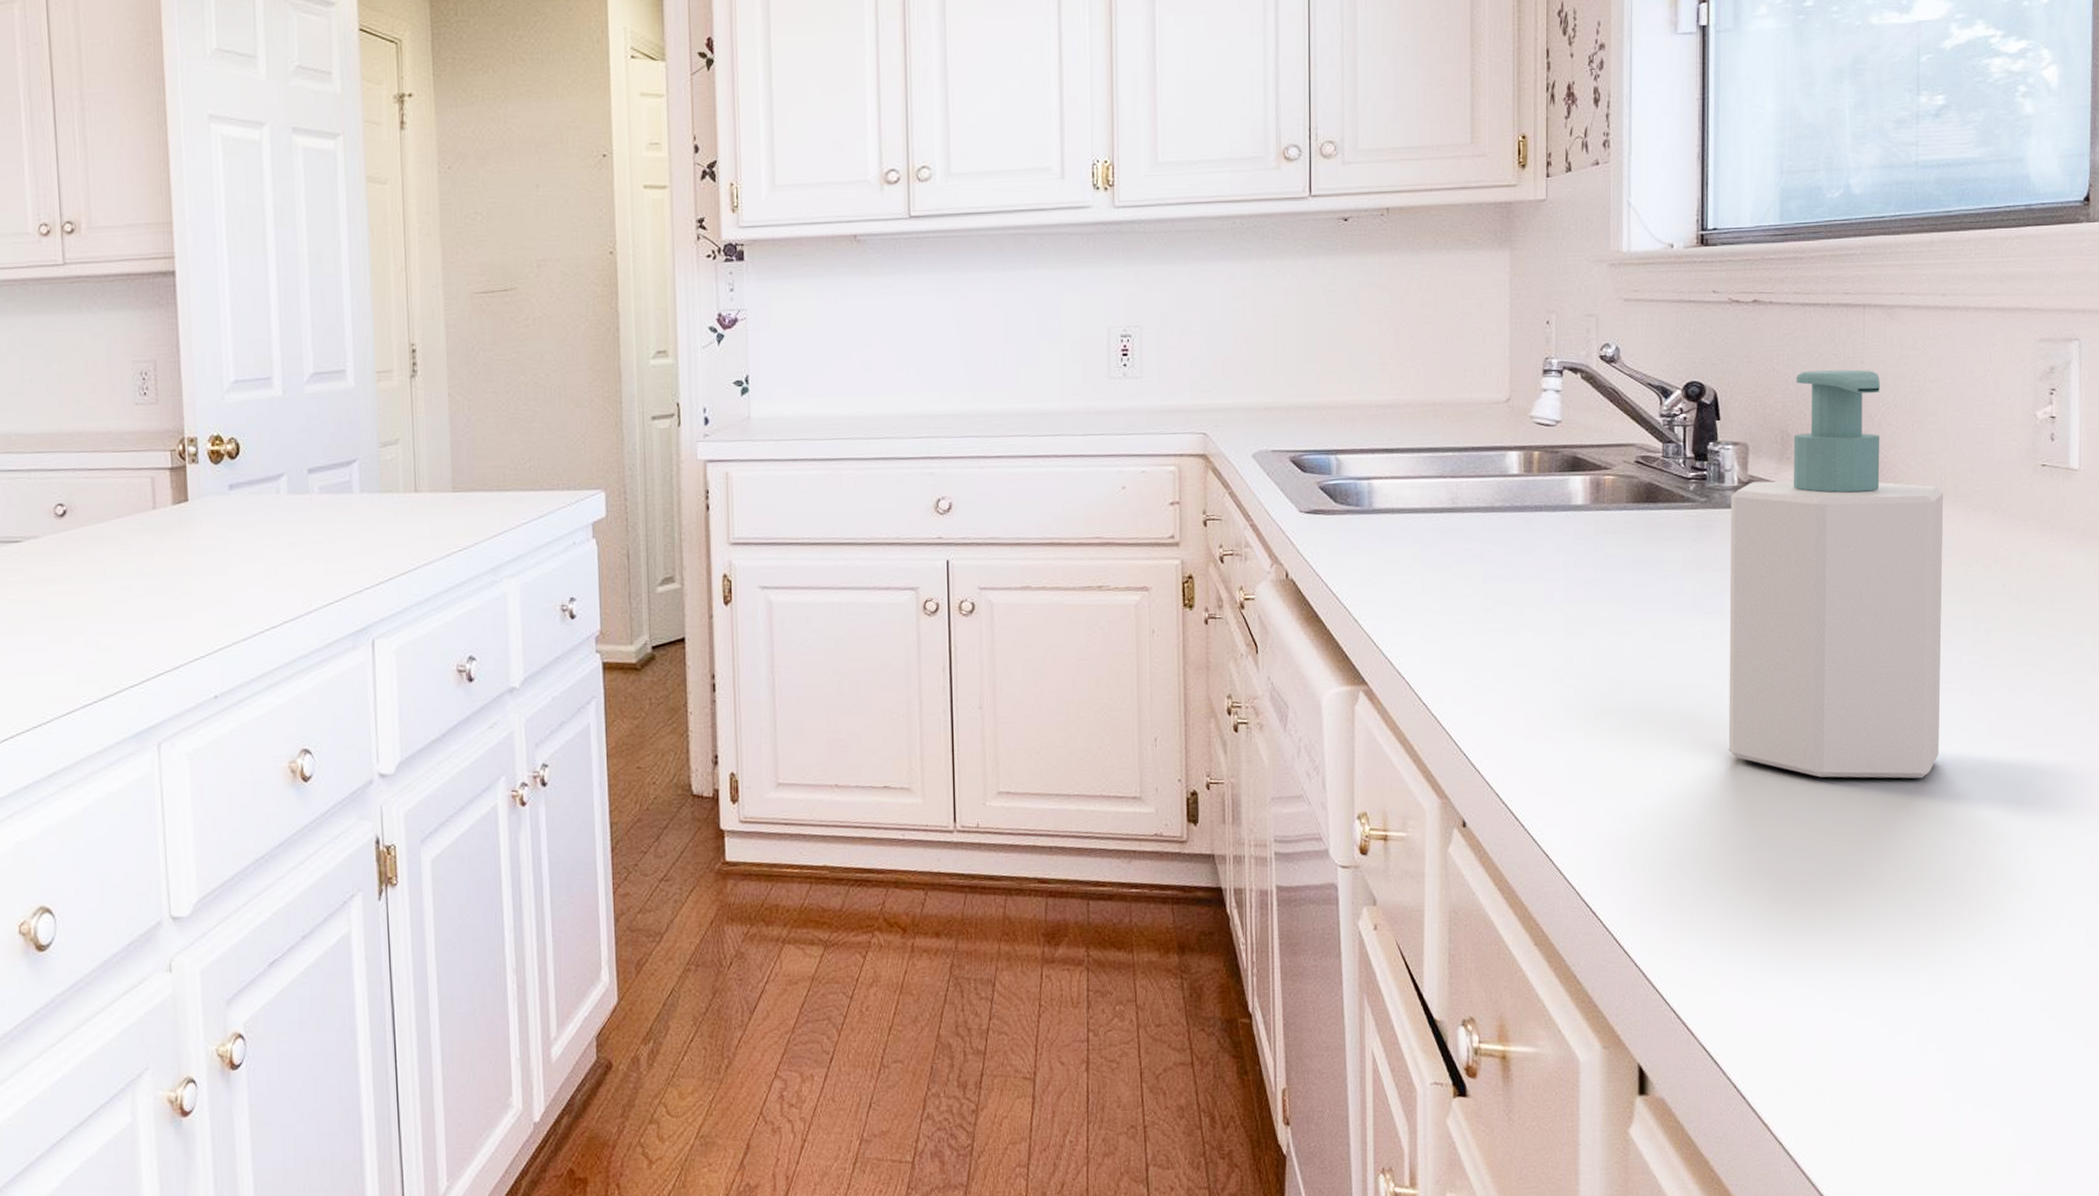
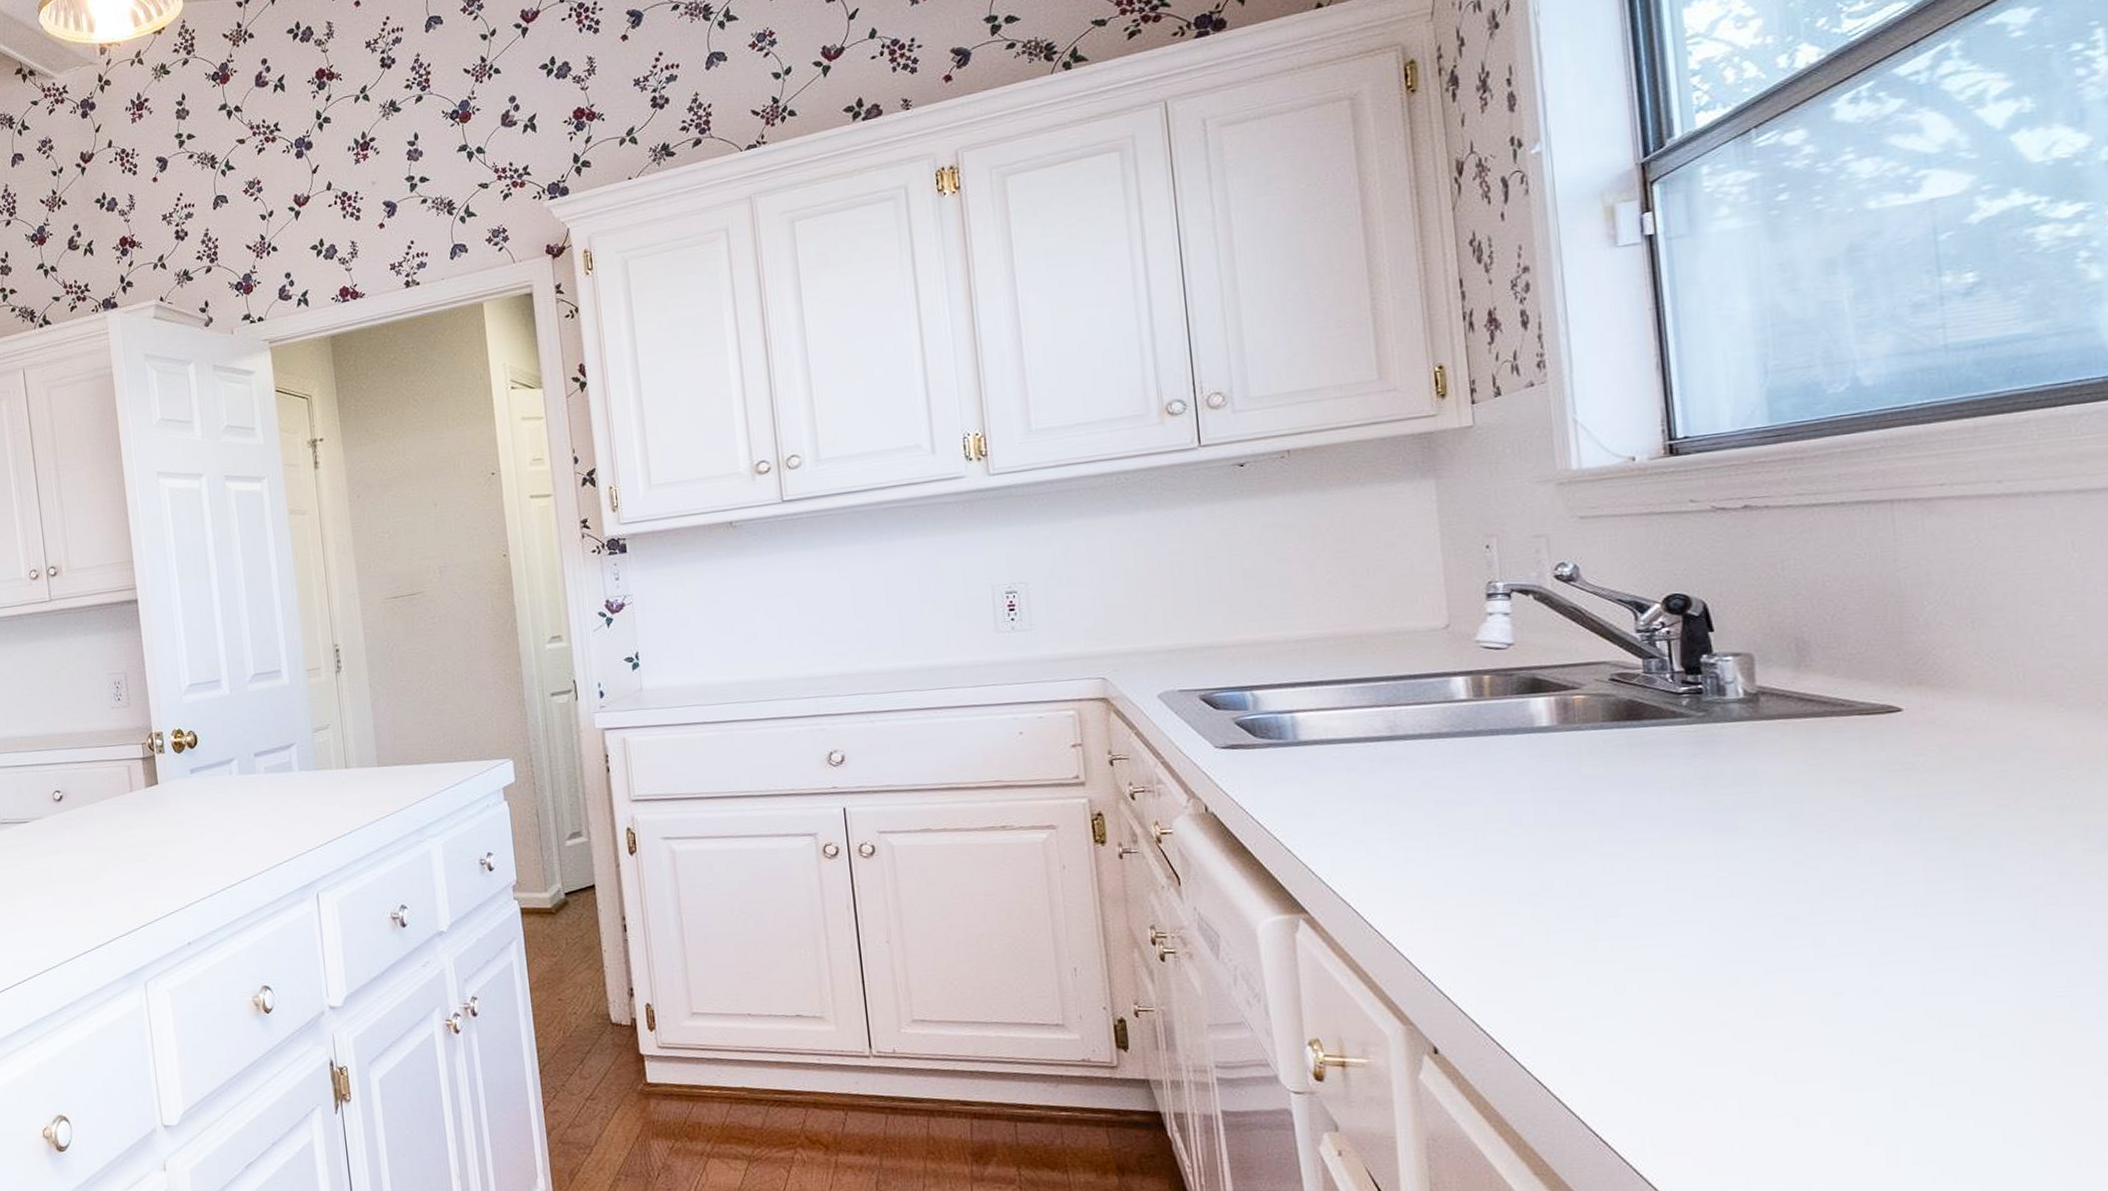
soap bottle: present [1728,369,1944,779] -> none [1735,567,2051,1002]

